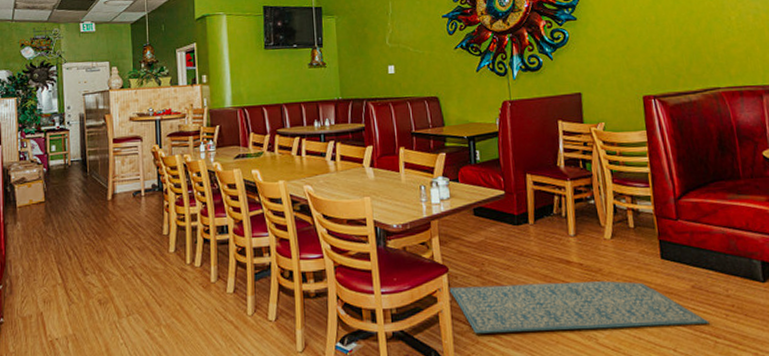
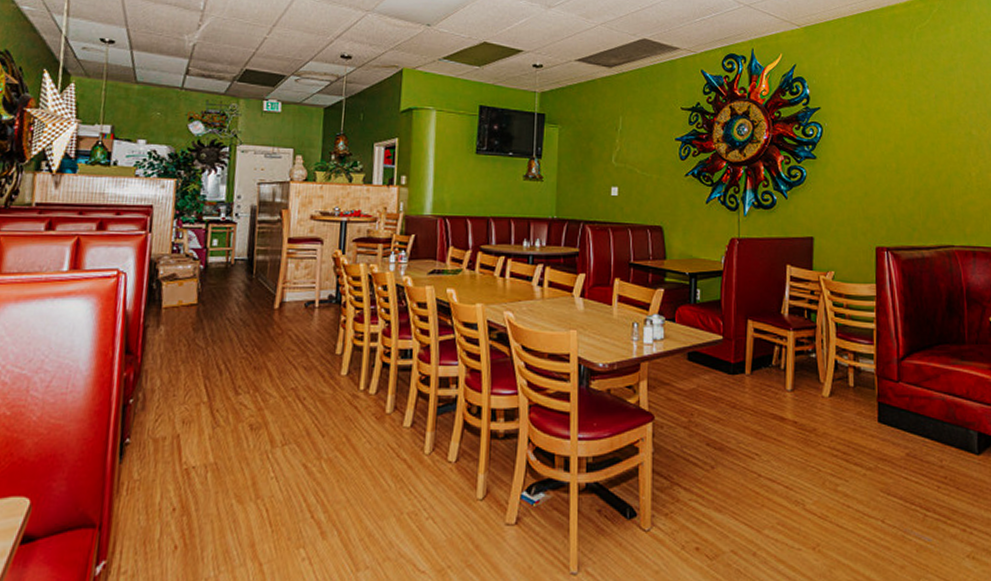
rug: present [447,281,710,334] -> none [651,438,921,495]

